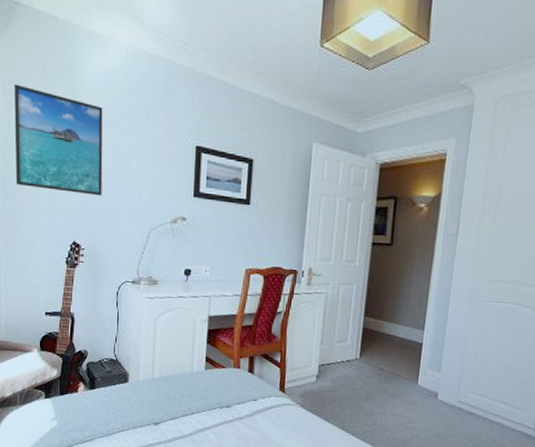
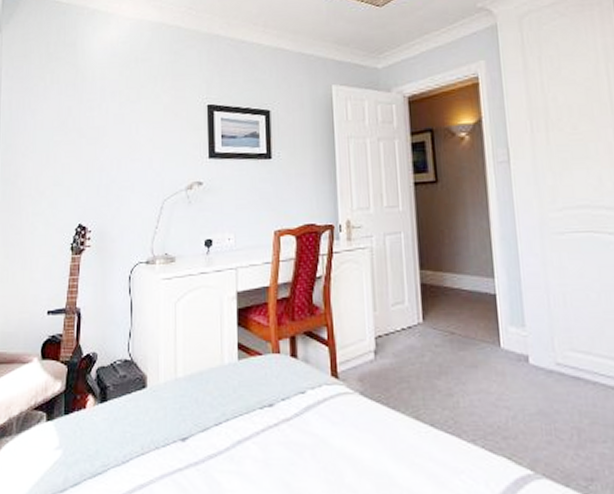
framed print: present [14,84,103,196] -> none [16,69,109,171]

